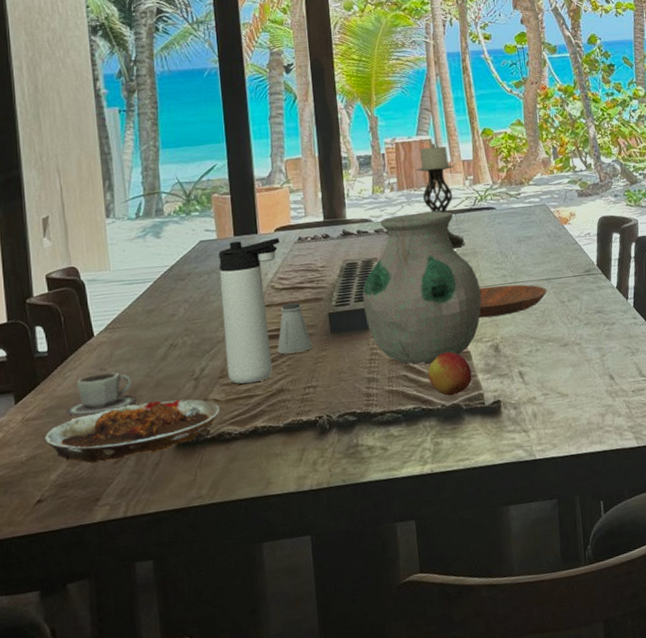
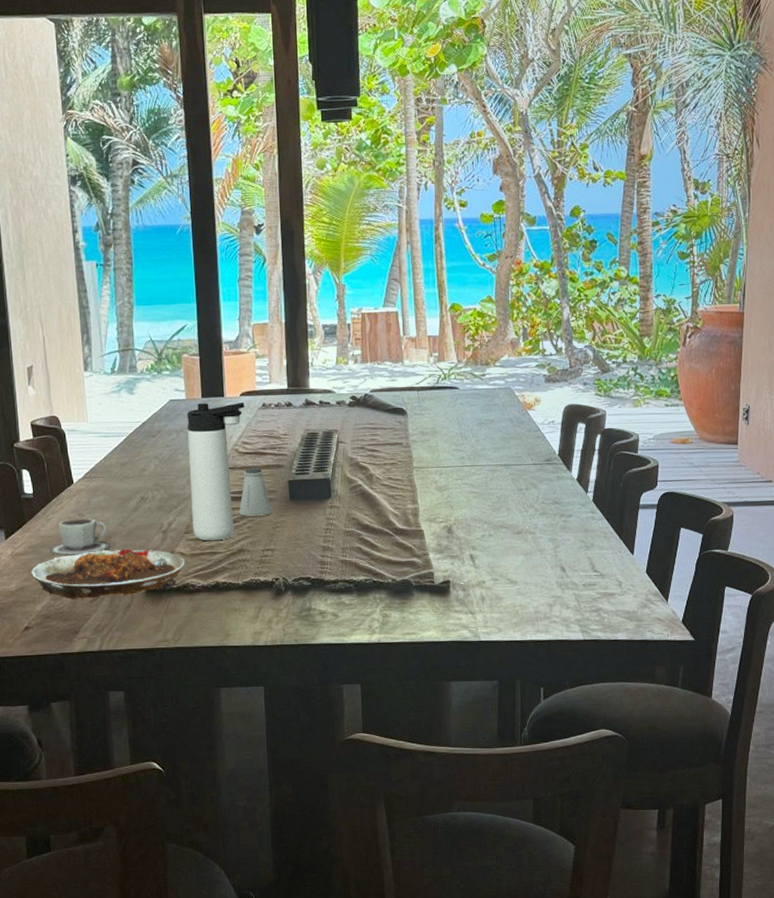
vase: present [362,211,482,364] -> none [321,386,438,538]
candle holder: present [416,143,465,248] -> none [381,316,425,426]
apple: present [427,351,472,396] -> none [380,528,424,572]
bowl: present [479,284,548,318] -> none [434,467,505,499]

